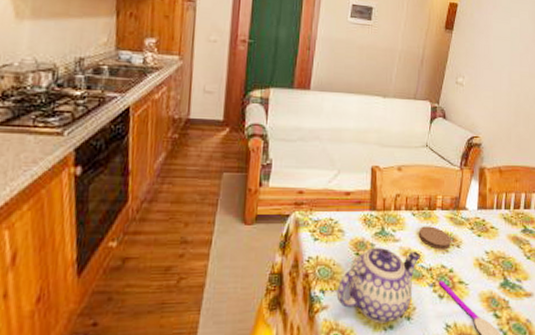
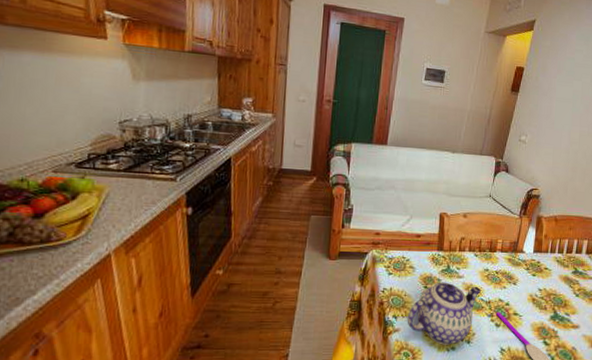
coaster: present [418,226,451,250] -> none [479,265,509,286]

